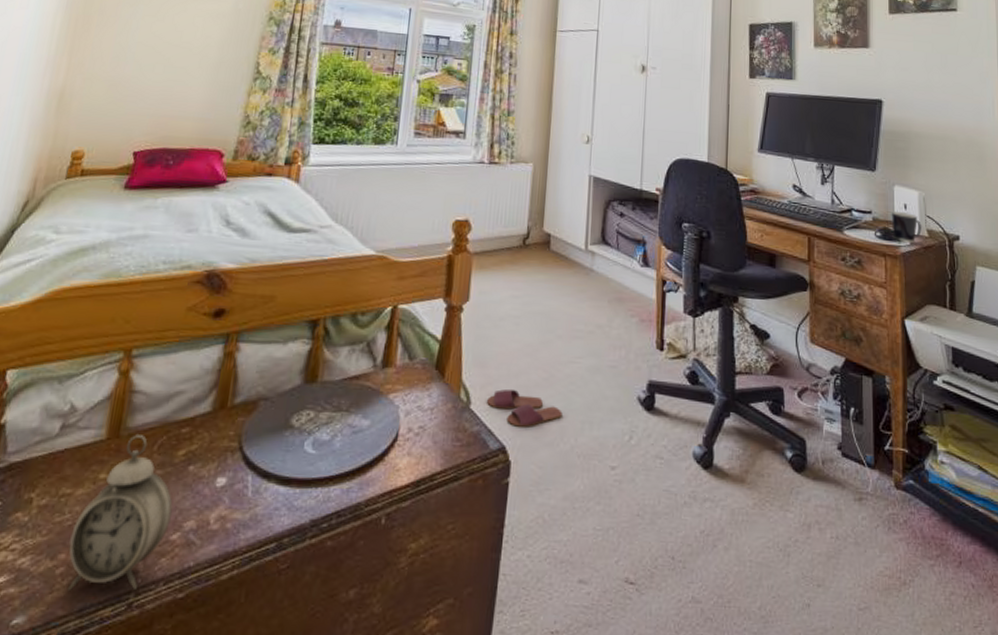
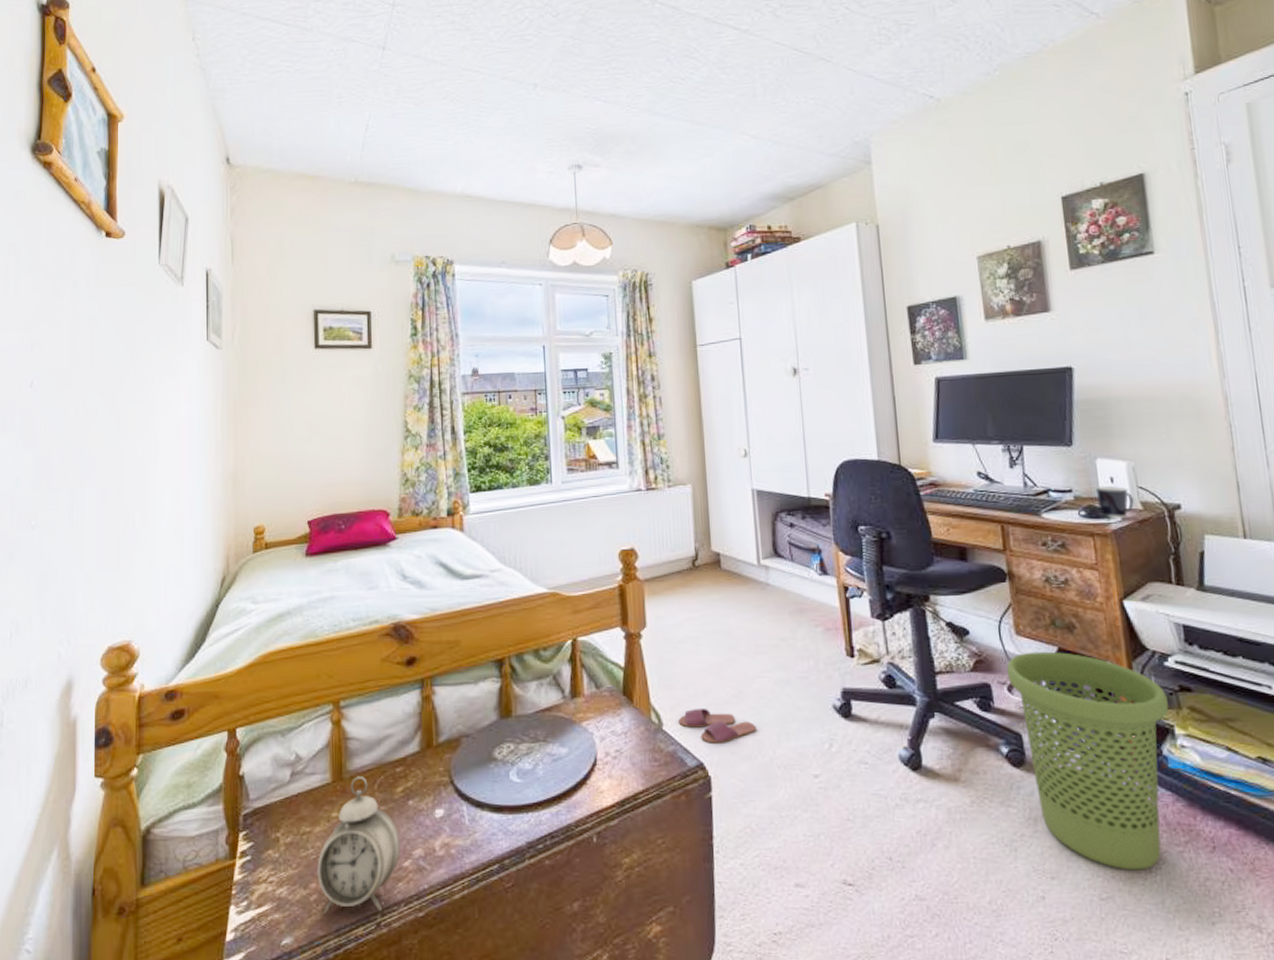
trash bin: none [799,360,934,582] -> present [1007,651,1170,870]

